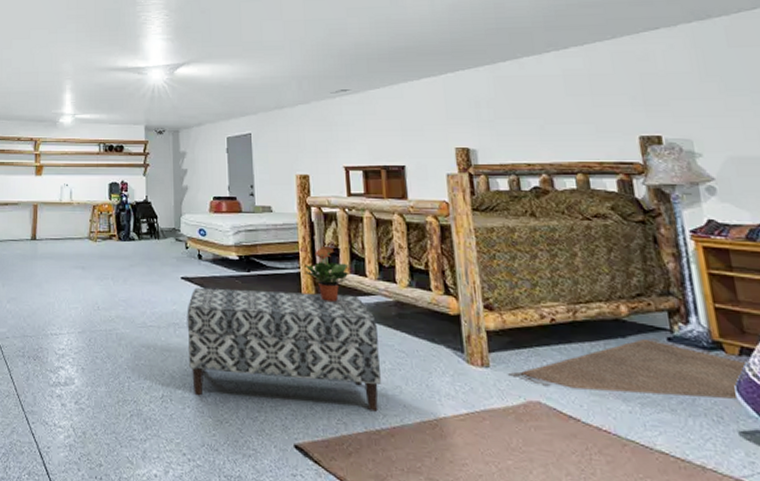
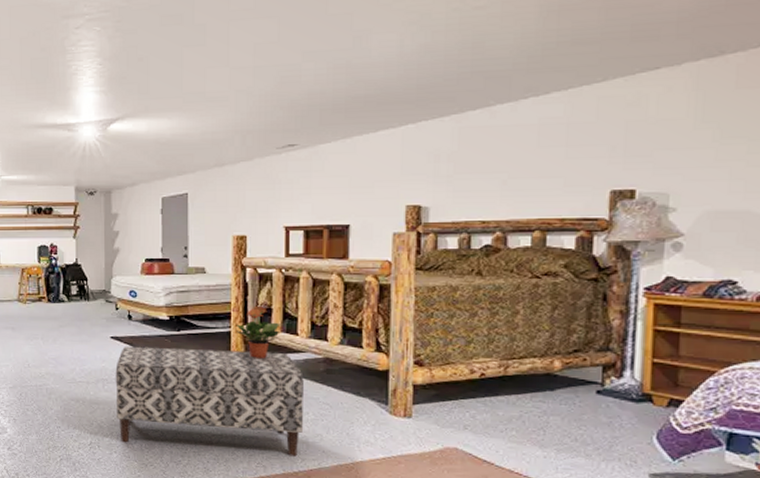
rug: present [508,337,751,399] -> none [430,390,677,445]

